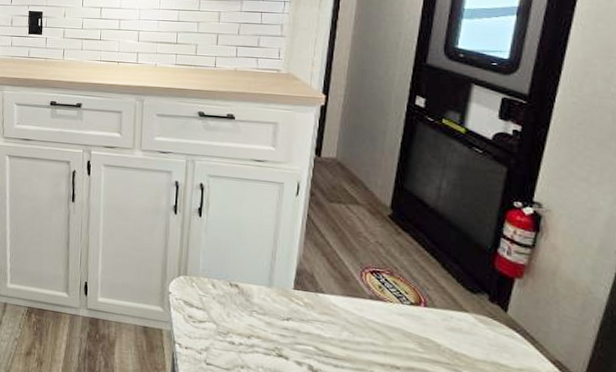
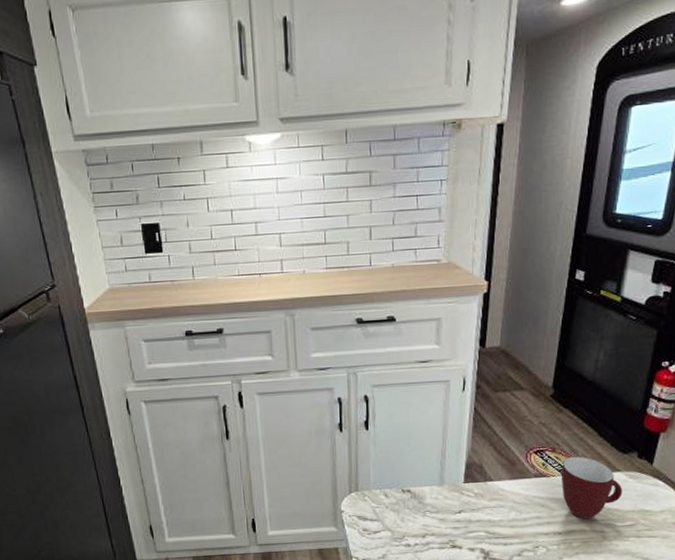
mug: none [399,284,472,360] -> present [560,456,623,519]

